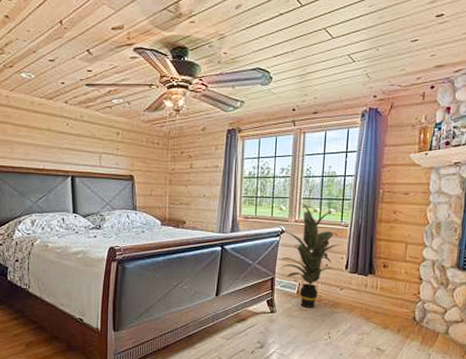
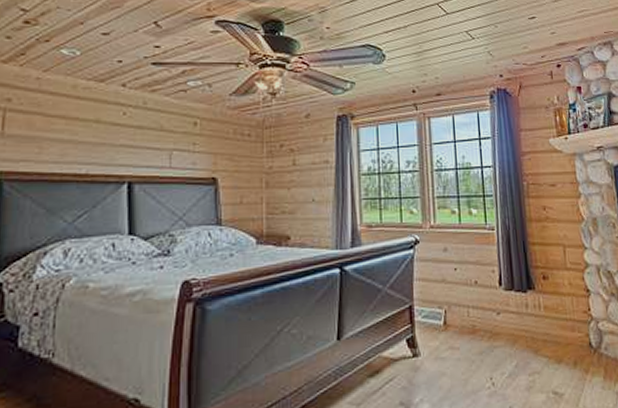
indoor plant: present [281,203,345,308] -> none [416,203,491,345]

